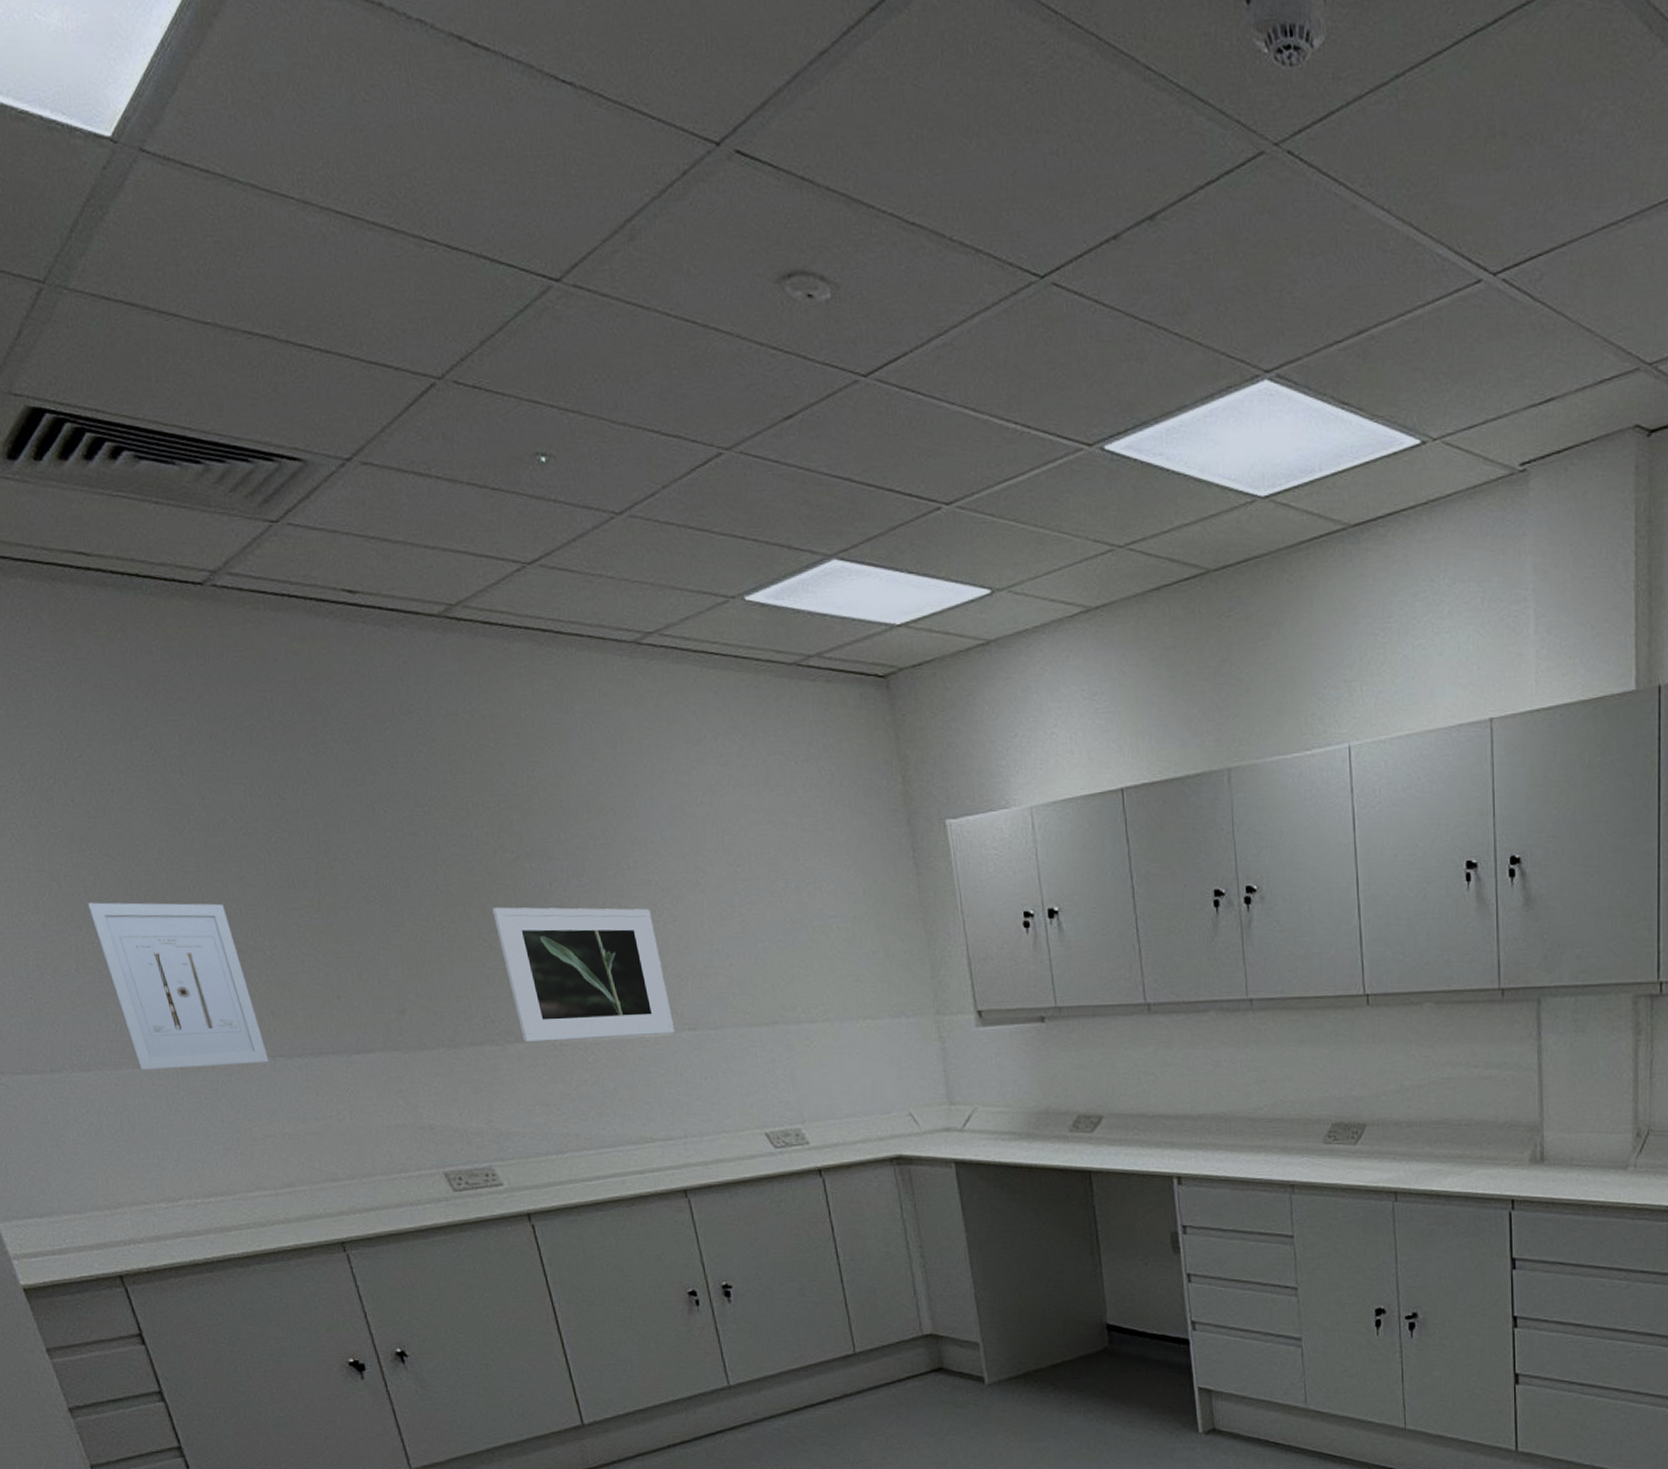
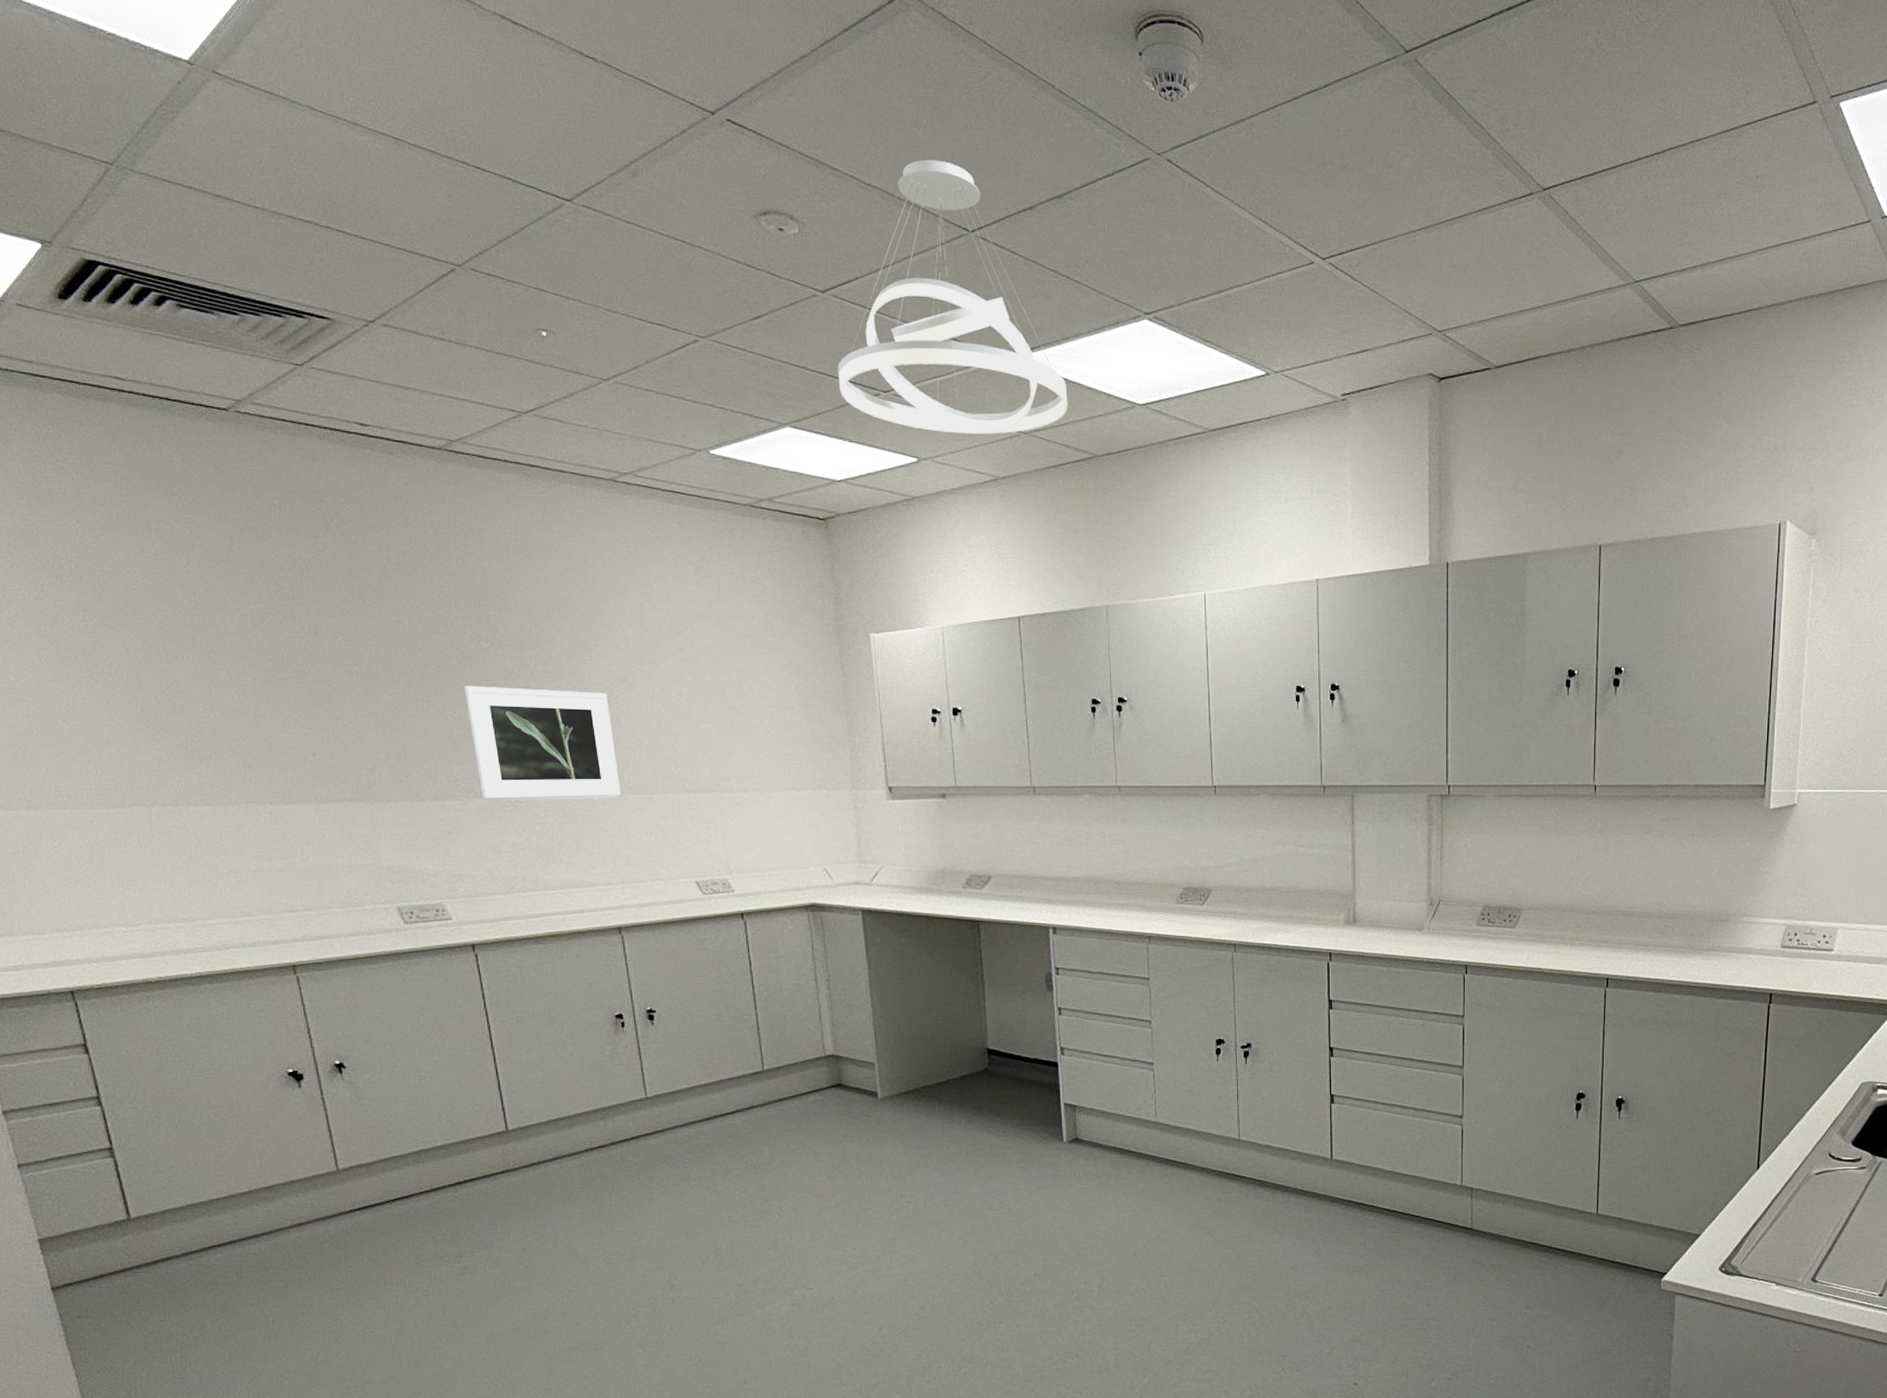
wall art: present [86,902,270,1070] -> none [82,665,242,810]
pendant light: none [889,181,1172,553] -> present [838,159,1068,434]

